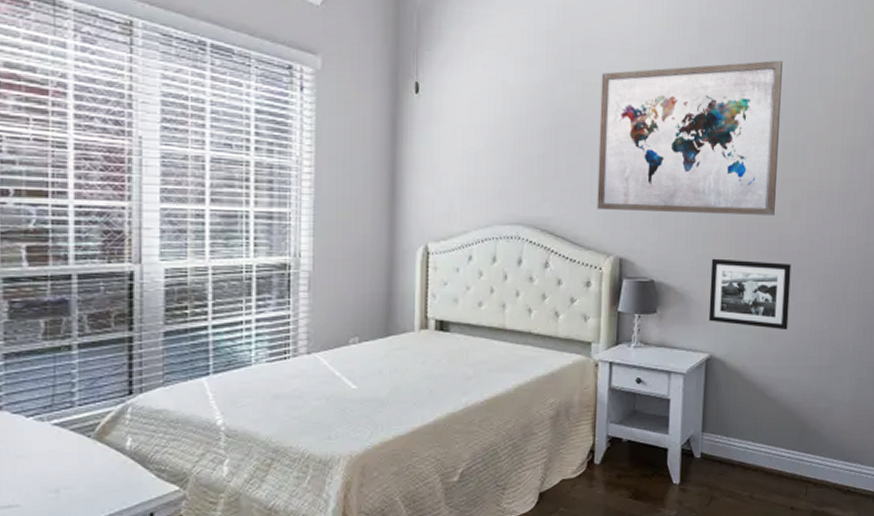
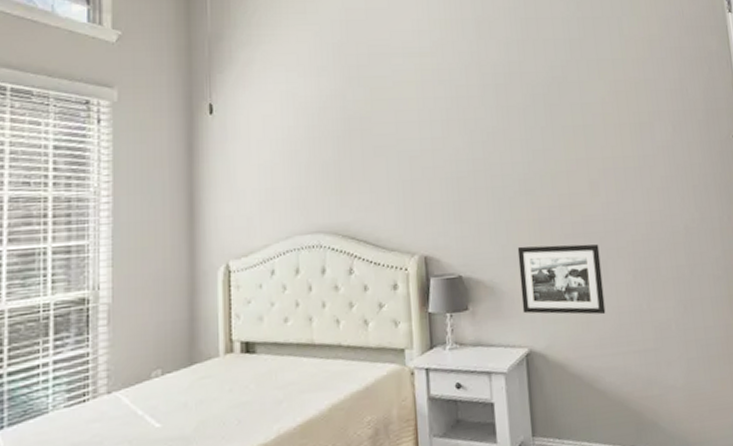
wall art: present [596,60,783,216] -> none [388,48,574,209]

